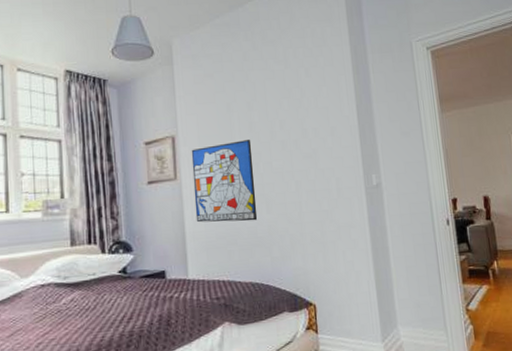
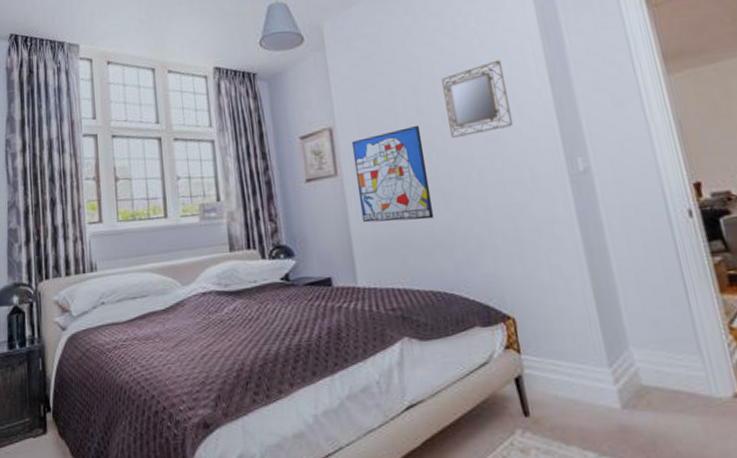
home mirror: none [272,88,327,152] -> present [441,59,513,138]

